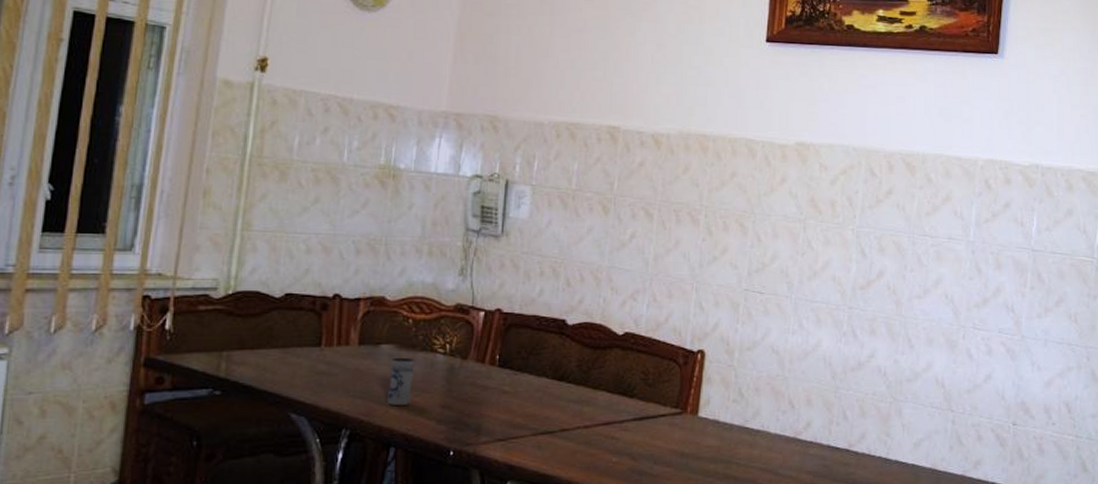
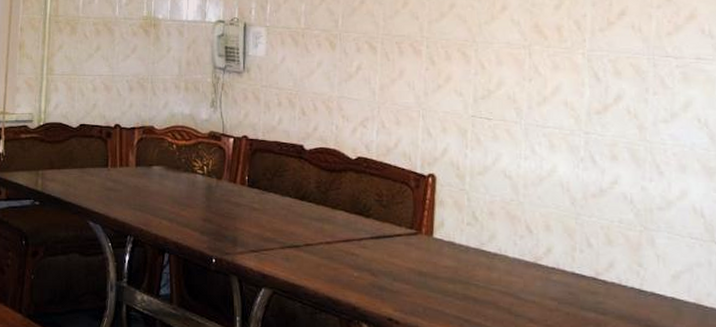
jar: present [387,357,416,405] -> none [160,177,181,218]

